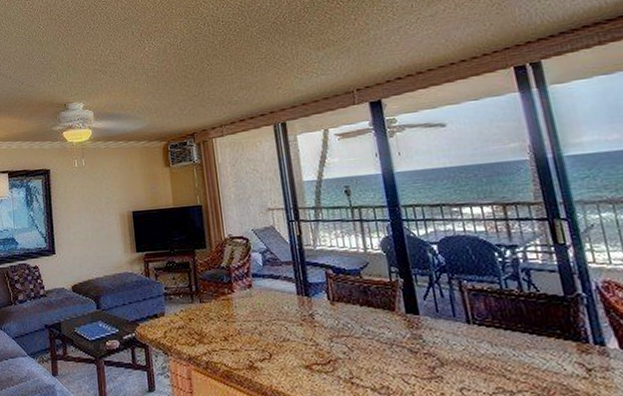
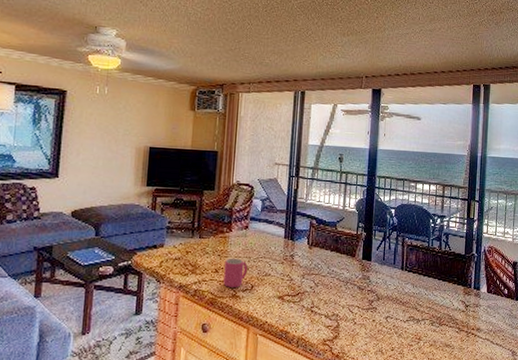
mug: none [233,322,262,357] -> present [223,258,248,288]

